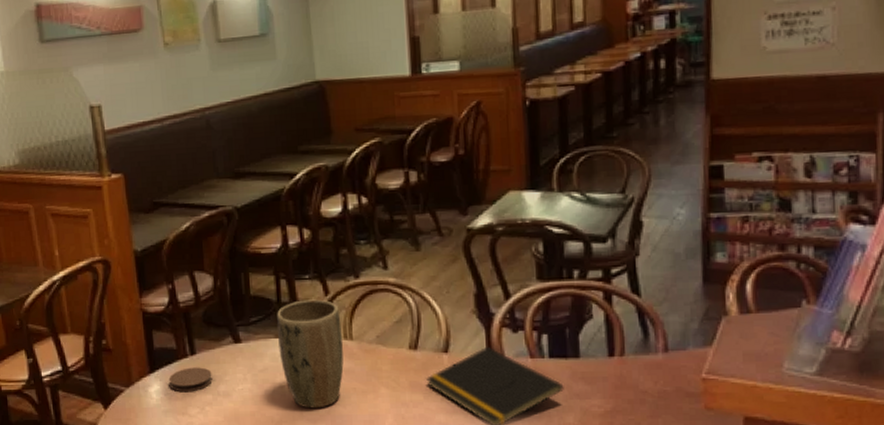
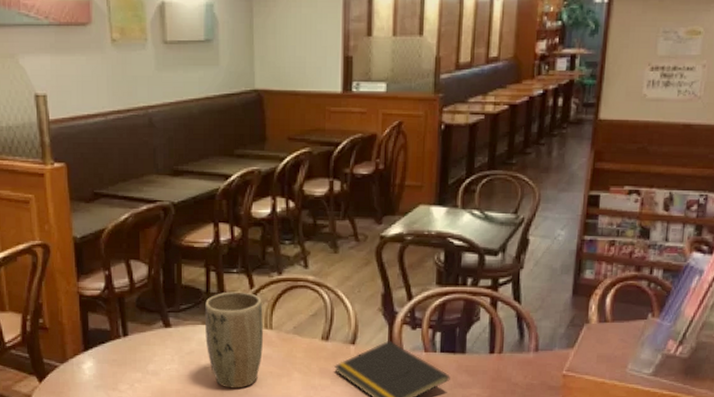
coaster: present [168,367,213,392] -> none [101,348,142,370]

